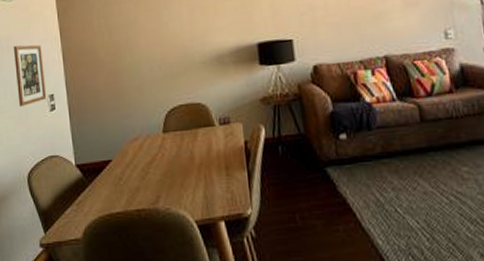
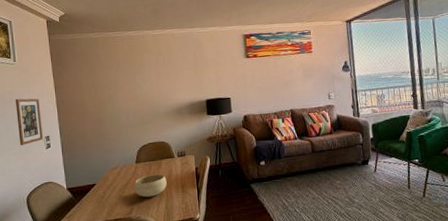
bowl: none [161,148,205,182] -> present [134,174,167,198]

